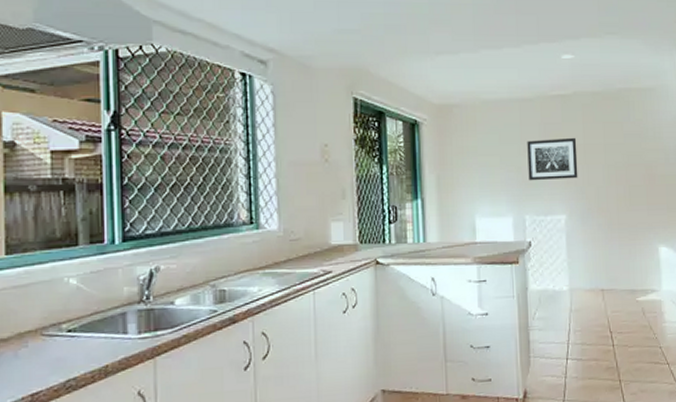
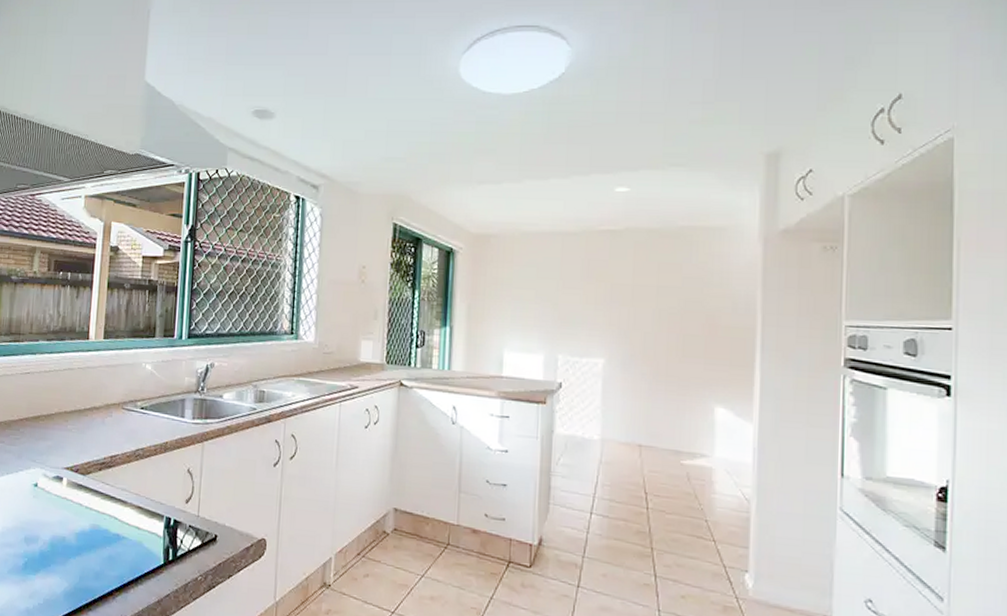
wall art: present [527,137,578,181] -> none [565,276,625,321]

